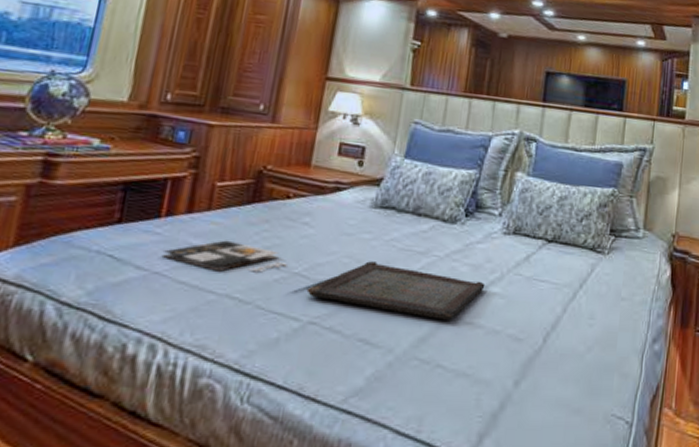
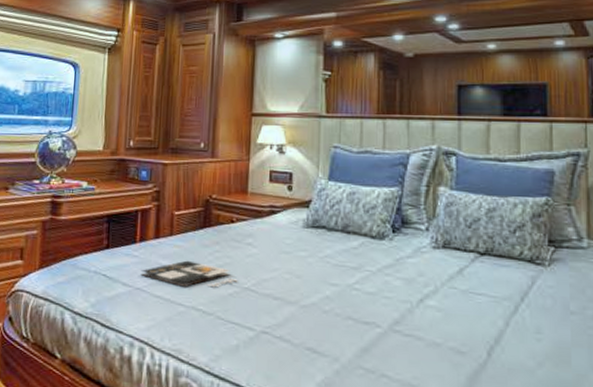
serving tray: present [306,261,486,320] -> none [257,276,420,332]

